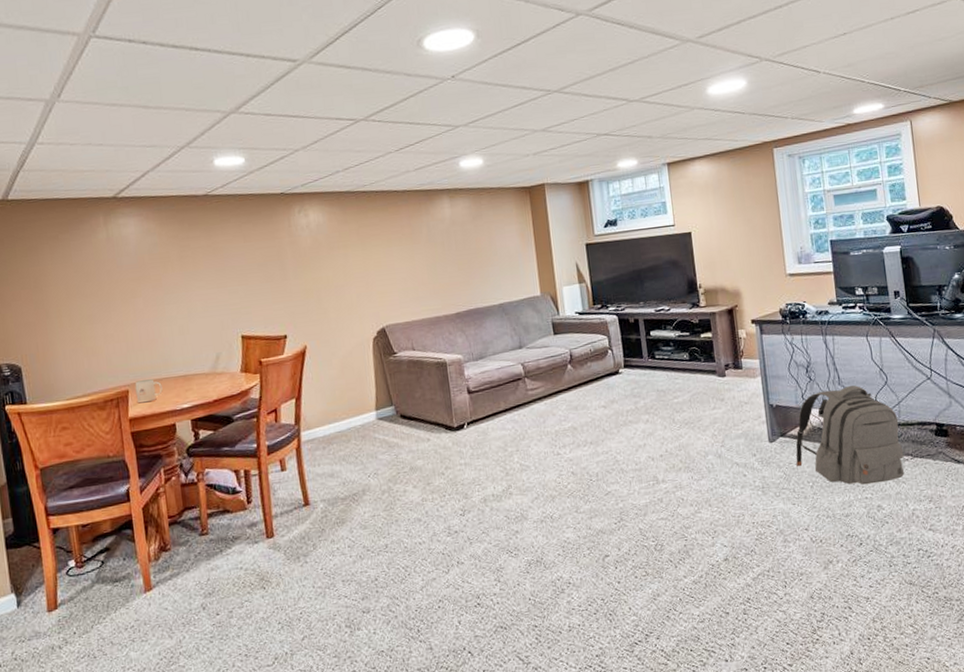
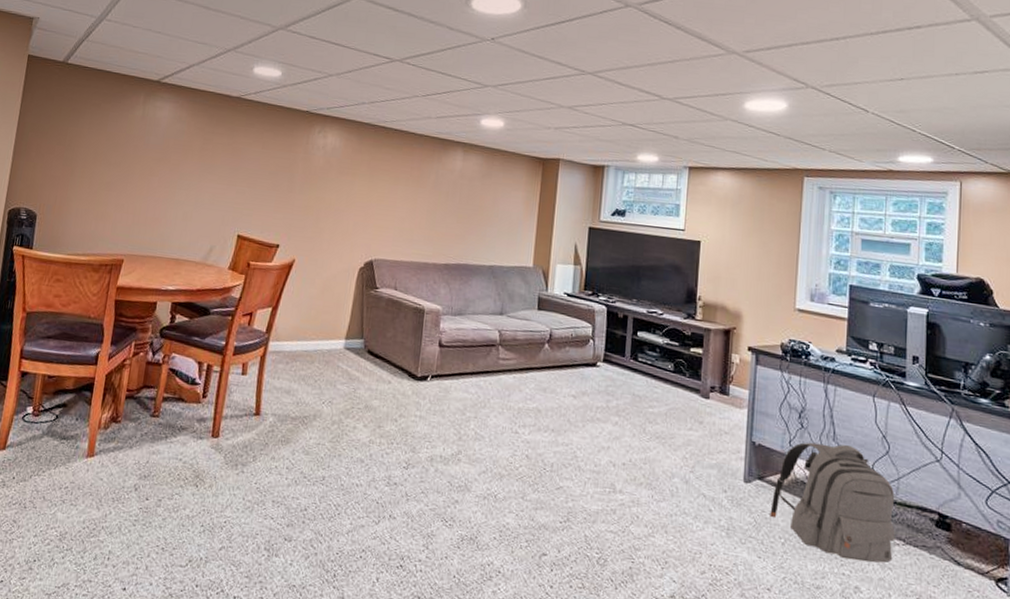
mug: present [135,378,163,404] -> none [128,253,155,276]

